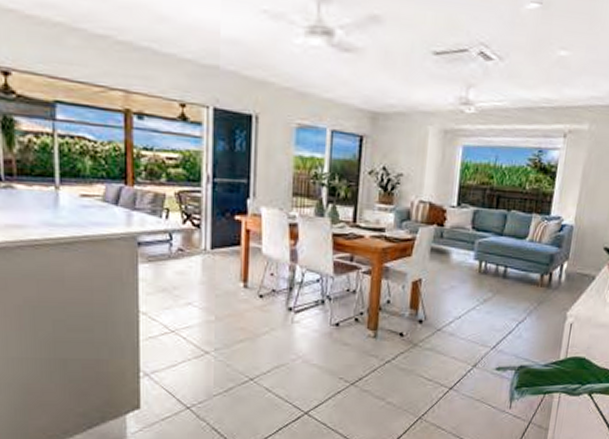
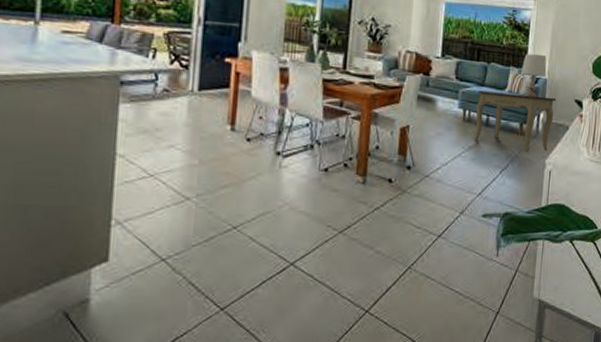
side table: none [489,241,583,305] -> present [473,91,557,153]
lamp: none [543,199,575,246] -> present [520,53,547,97]

